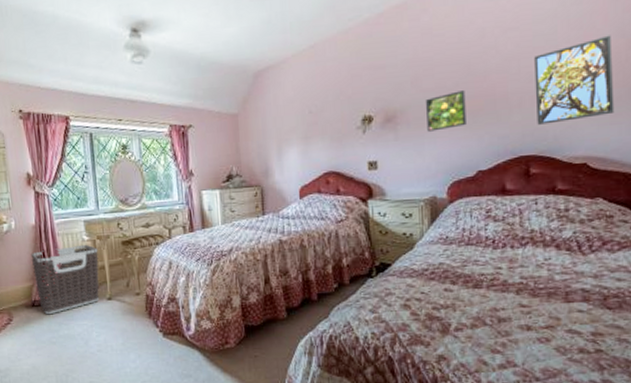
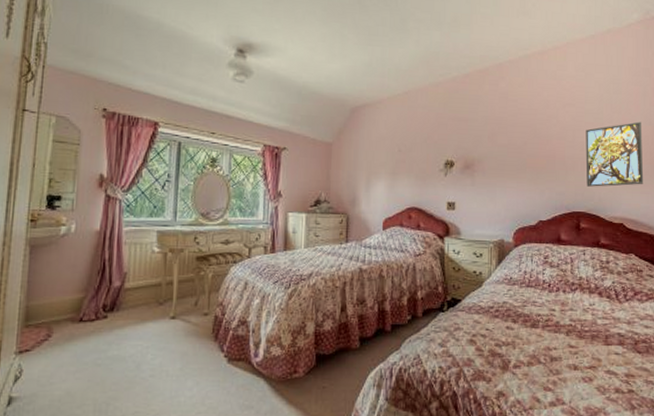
clothes hamper: present [30,244,100,315] -> none [87,256,168,332]
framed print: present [425,90,466,132] -> none [499,149,532,182]

